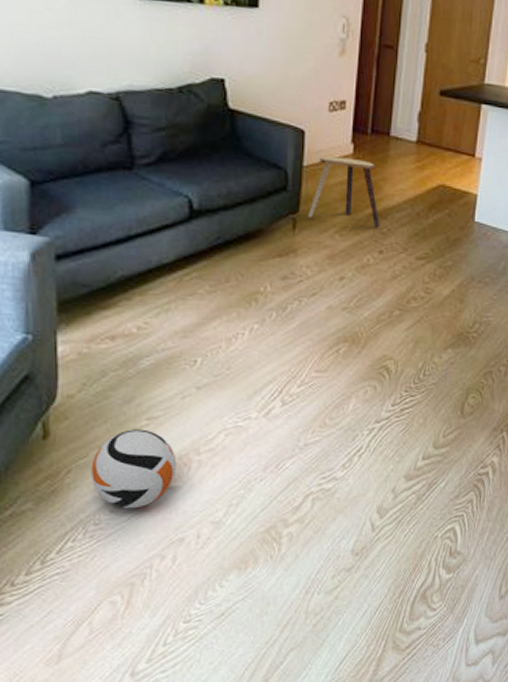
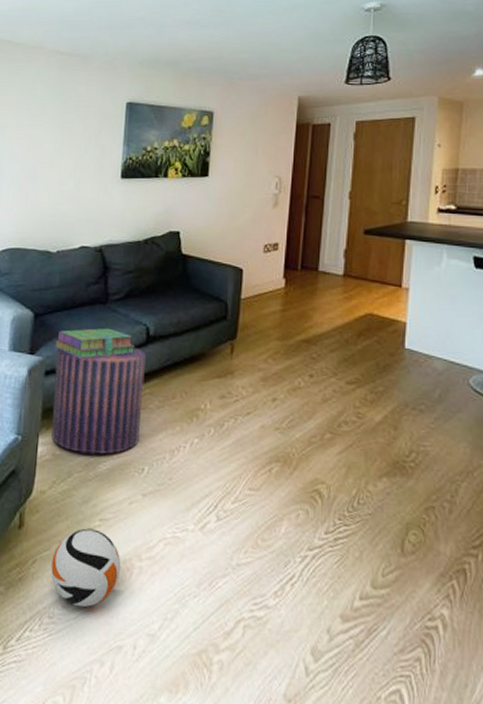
stack of books: none [66,200,174,238] -> present [55,328,134,359]
pouf: none [68,223,190,350] -> present [51,347,146,456]
stool: present [308,156,380,228] -> none [245,289,310,353]

